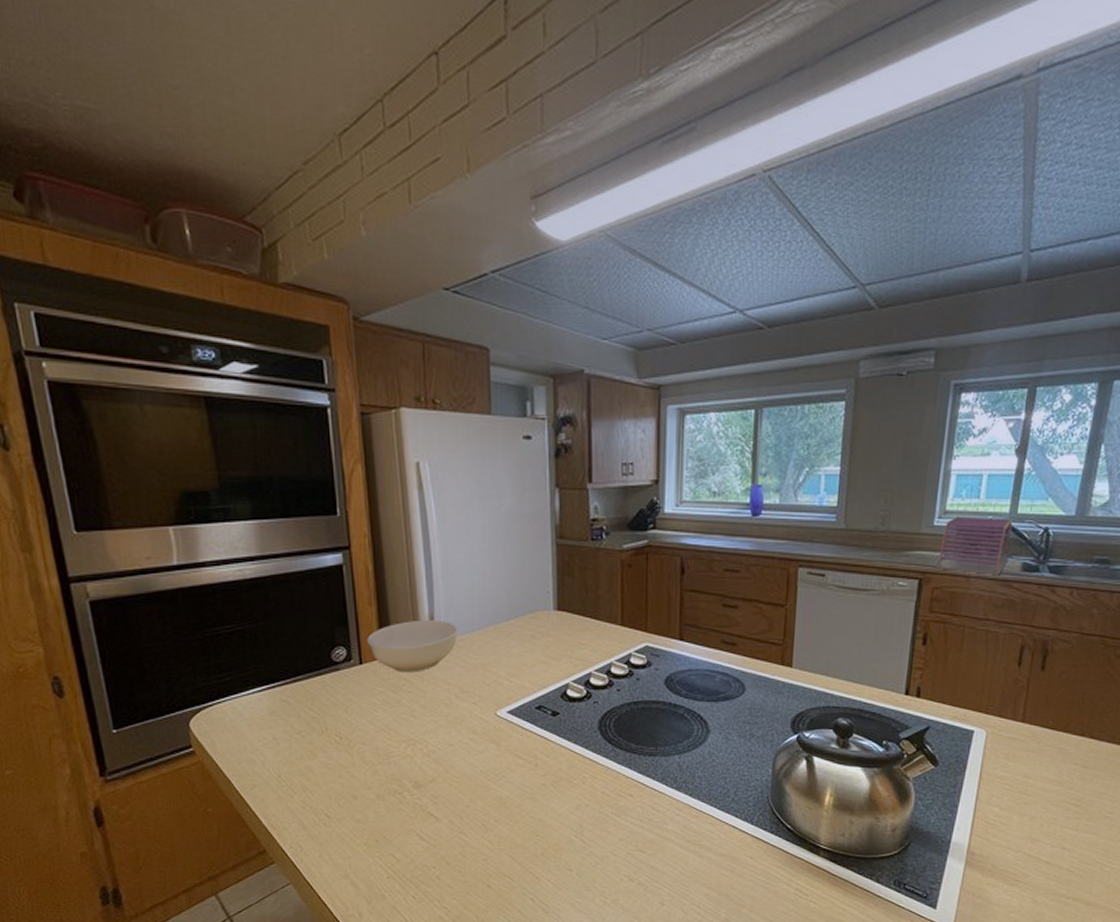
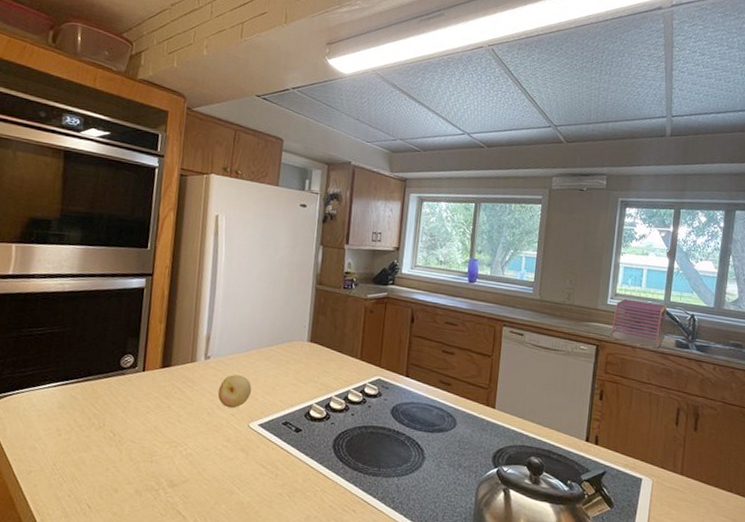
bowl: present [367,619,459,673] -> none [152,339,229,383]
fruit: none [453,658,494,697] -> present [217,375,252,409]

